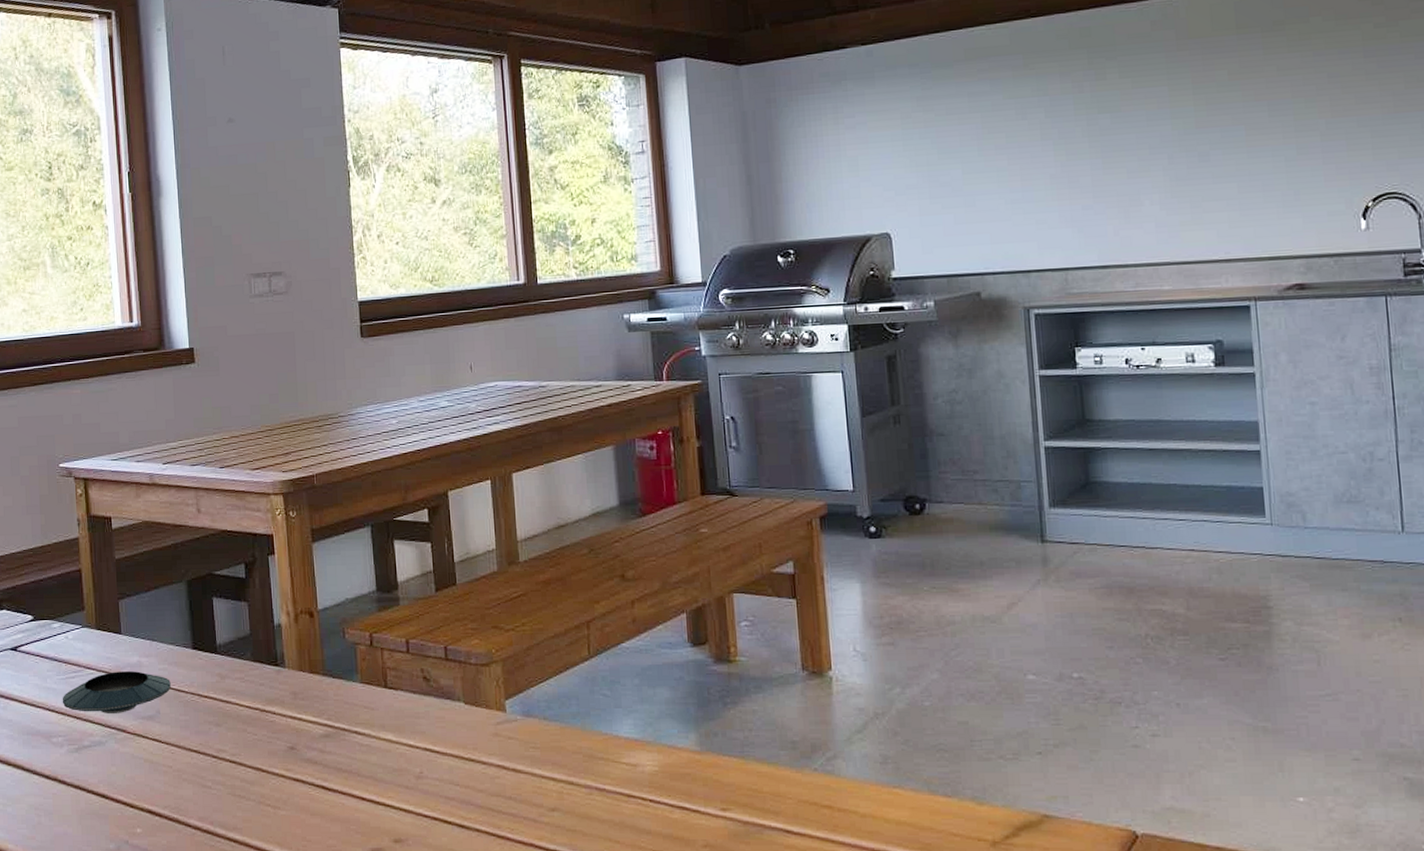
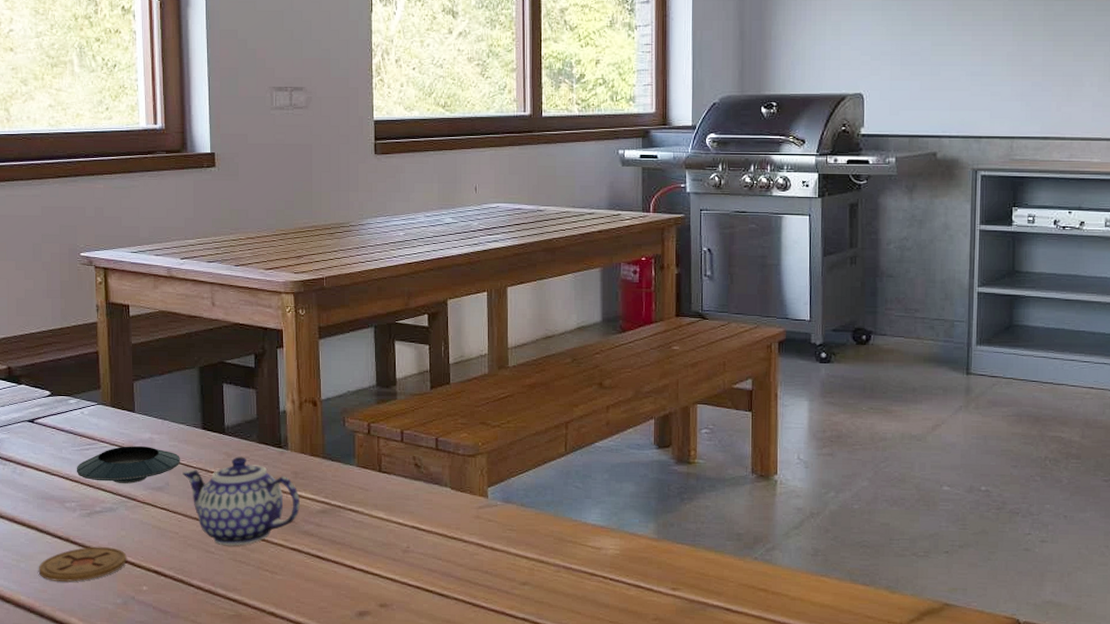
coaster: none [25,786,119,826] -> present [38,547,127,582]
teapot: none [174,677,301,779] -> present [182,456,300,546]

